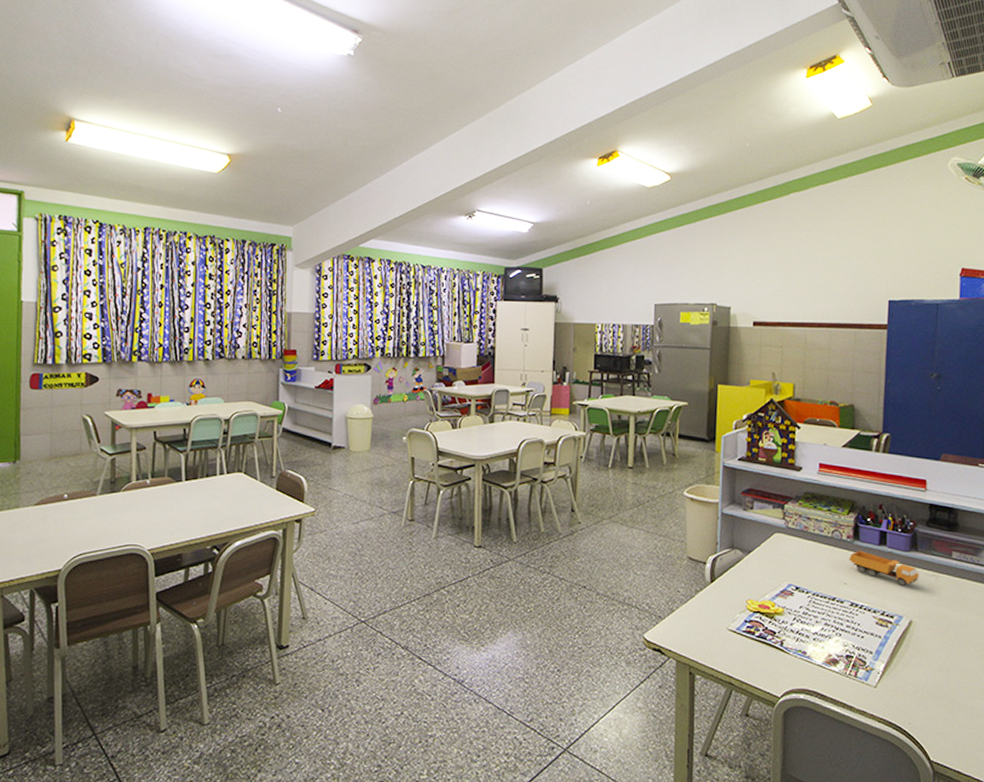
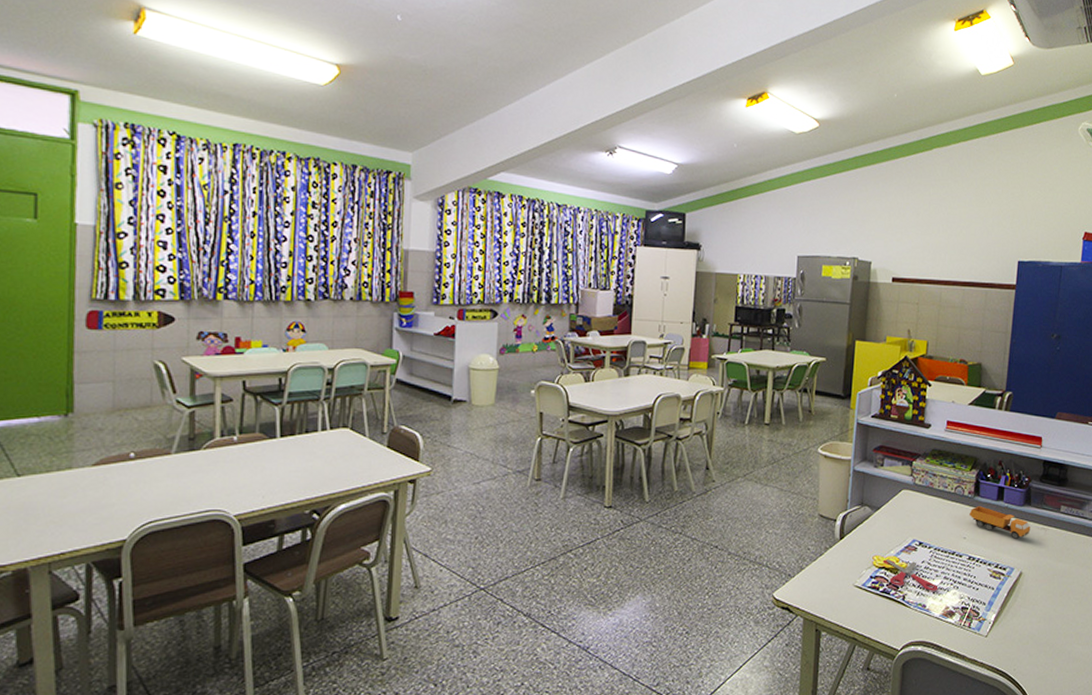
scissors: none [761,604,819,637] -> present [886,559,938,591]

